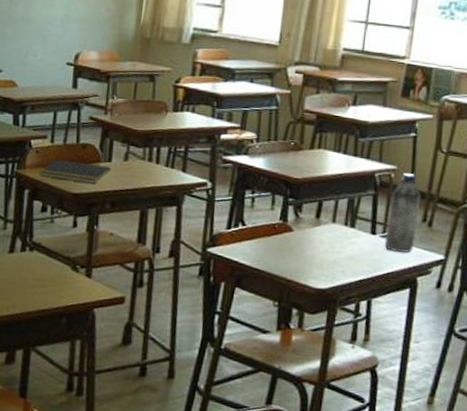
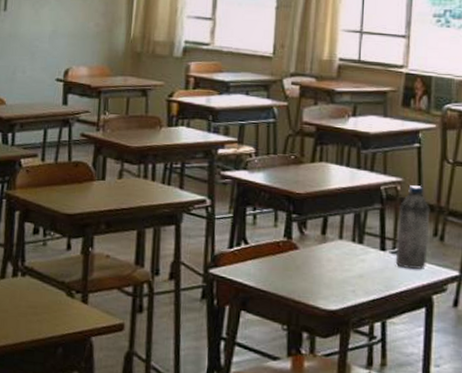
notepad: present [39,159,111,184] -> none [30,178,105,203]

